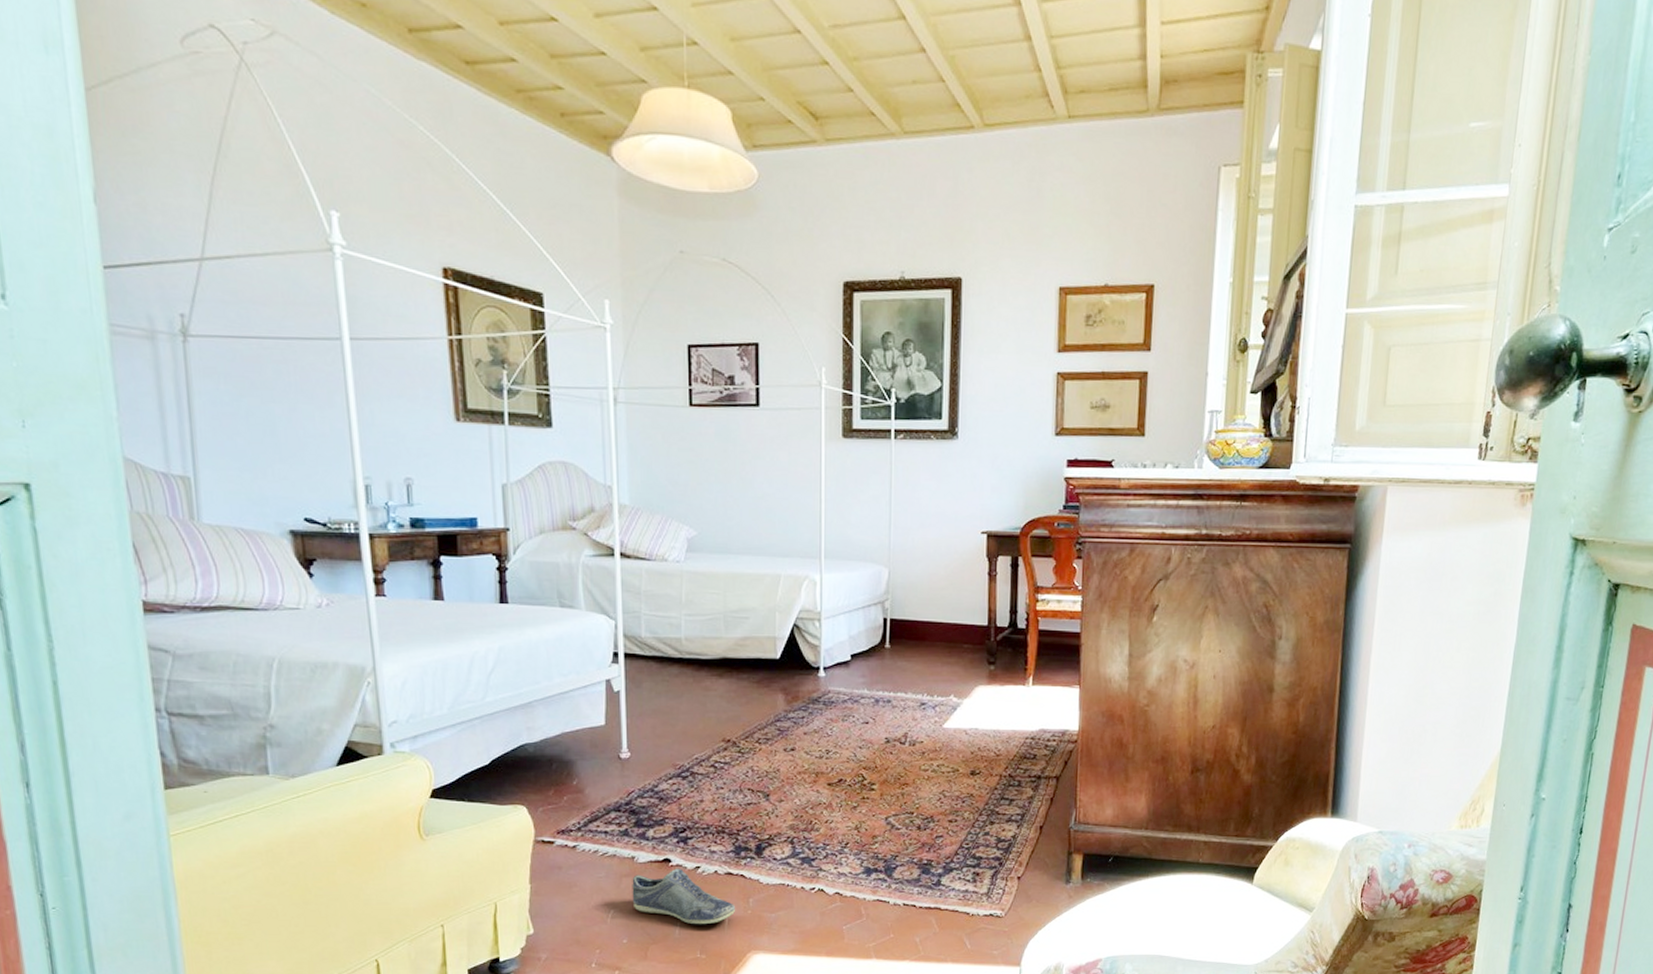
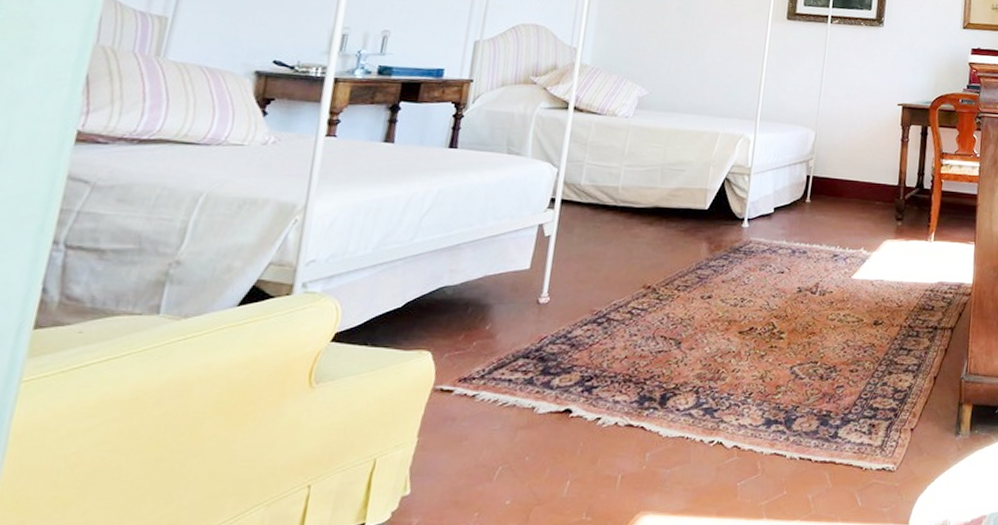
shoe: present [632,868,736,925] -> none [524,419,631,483]

